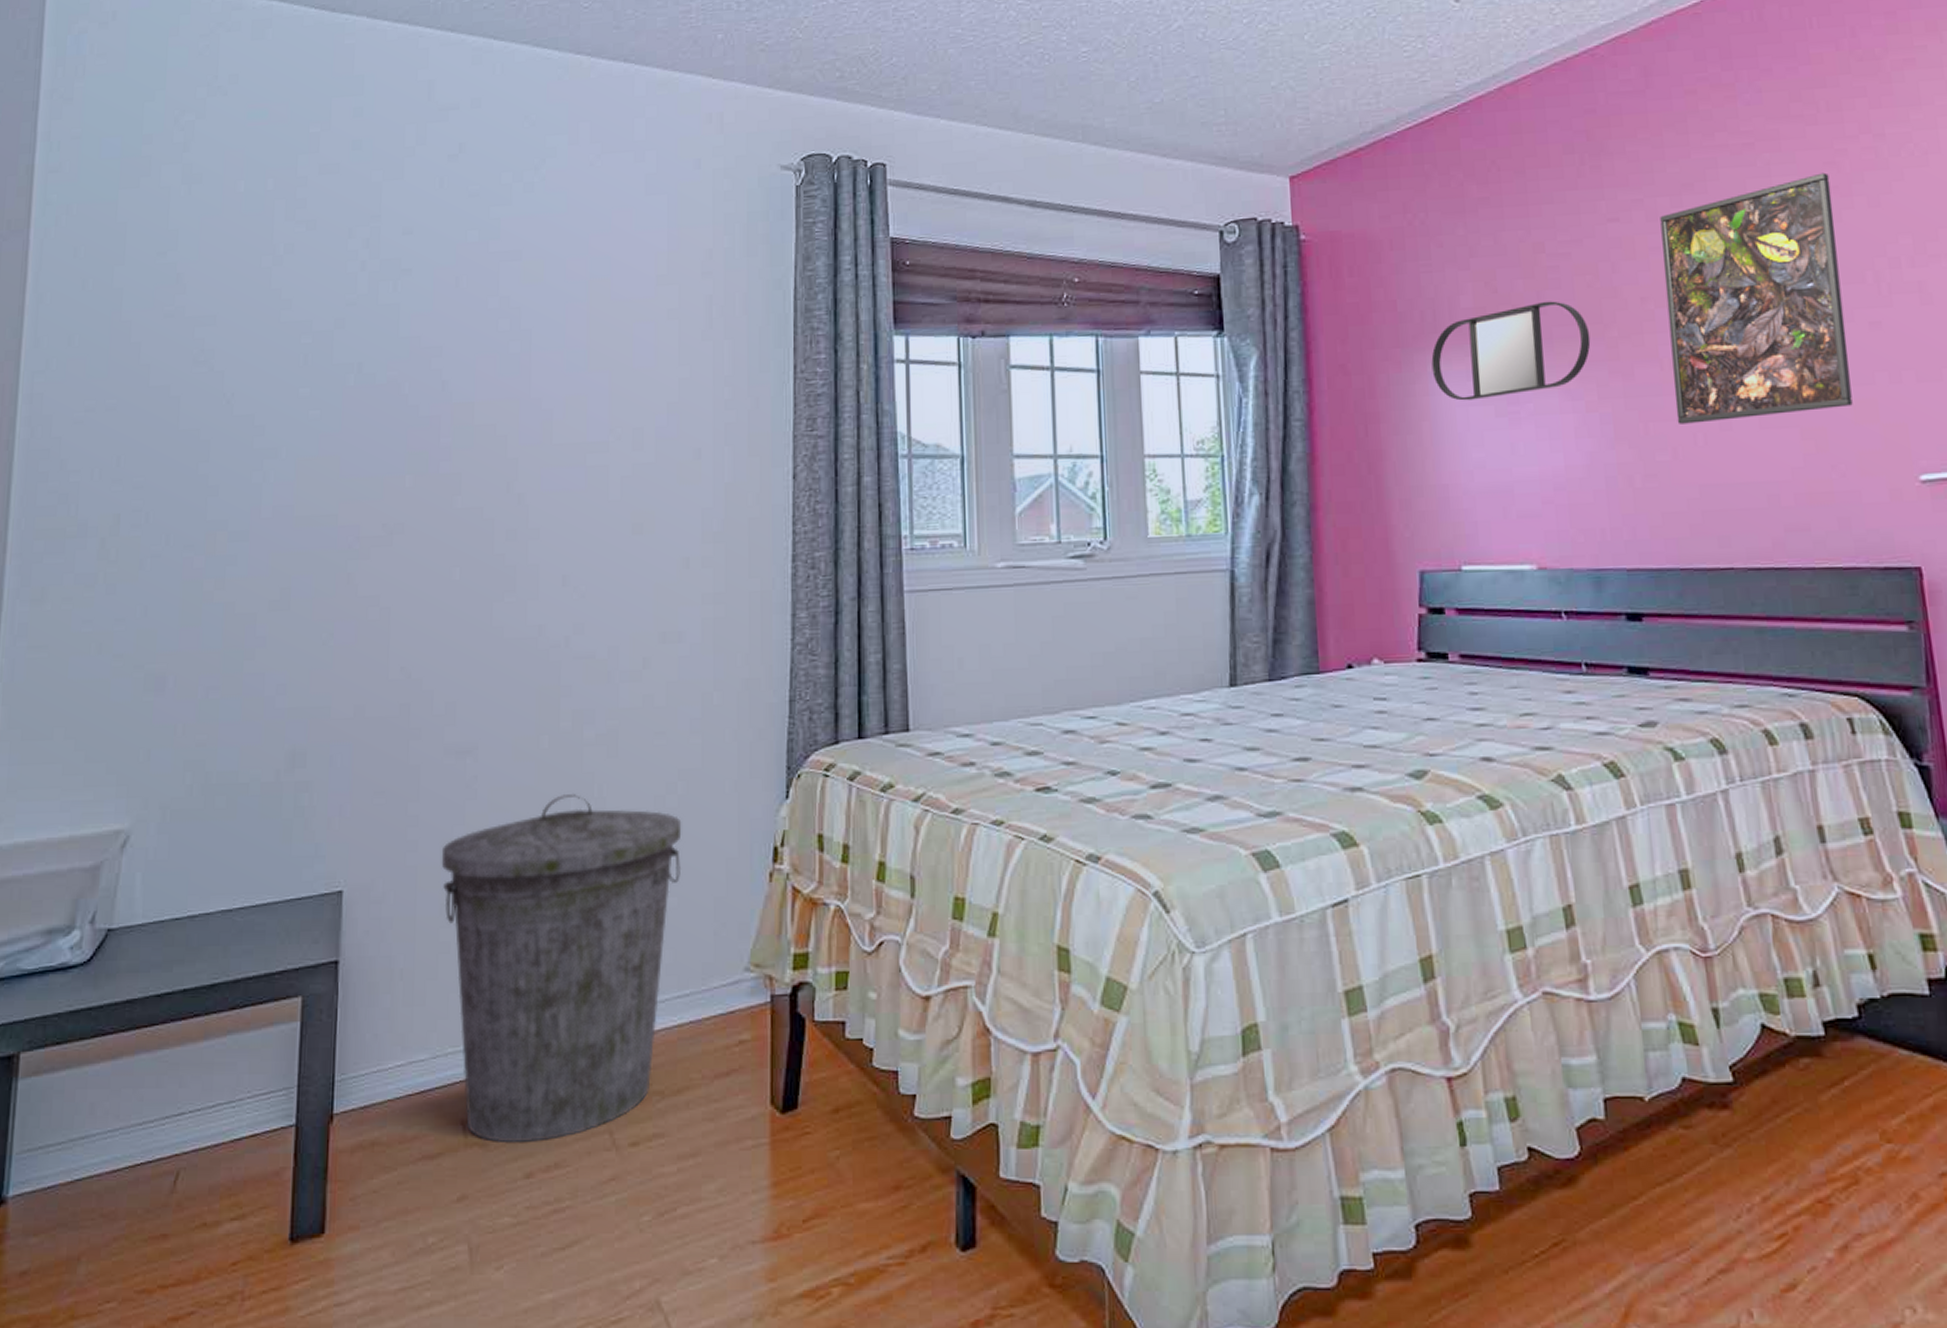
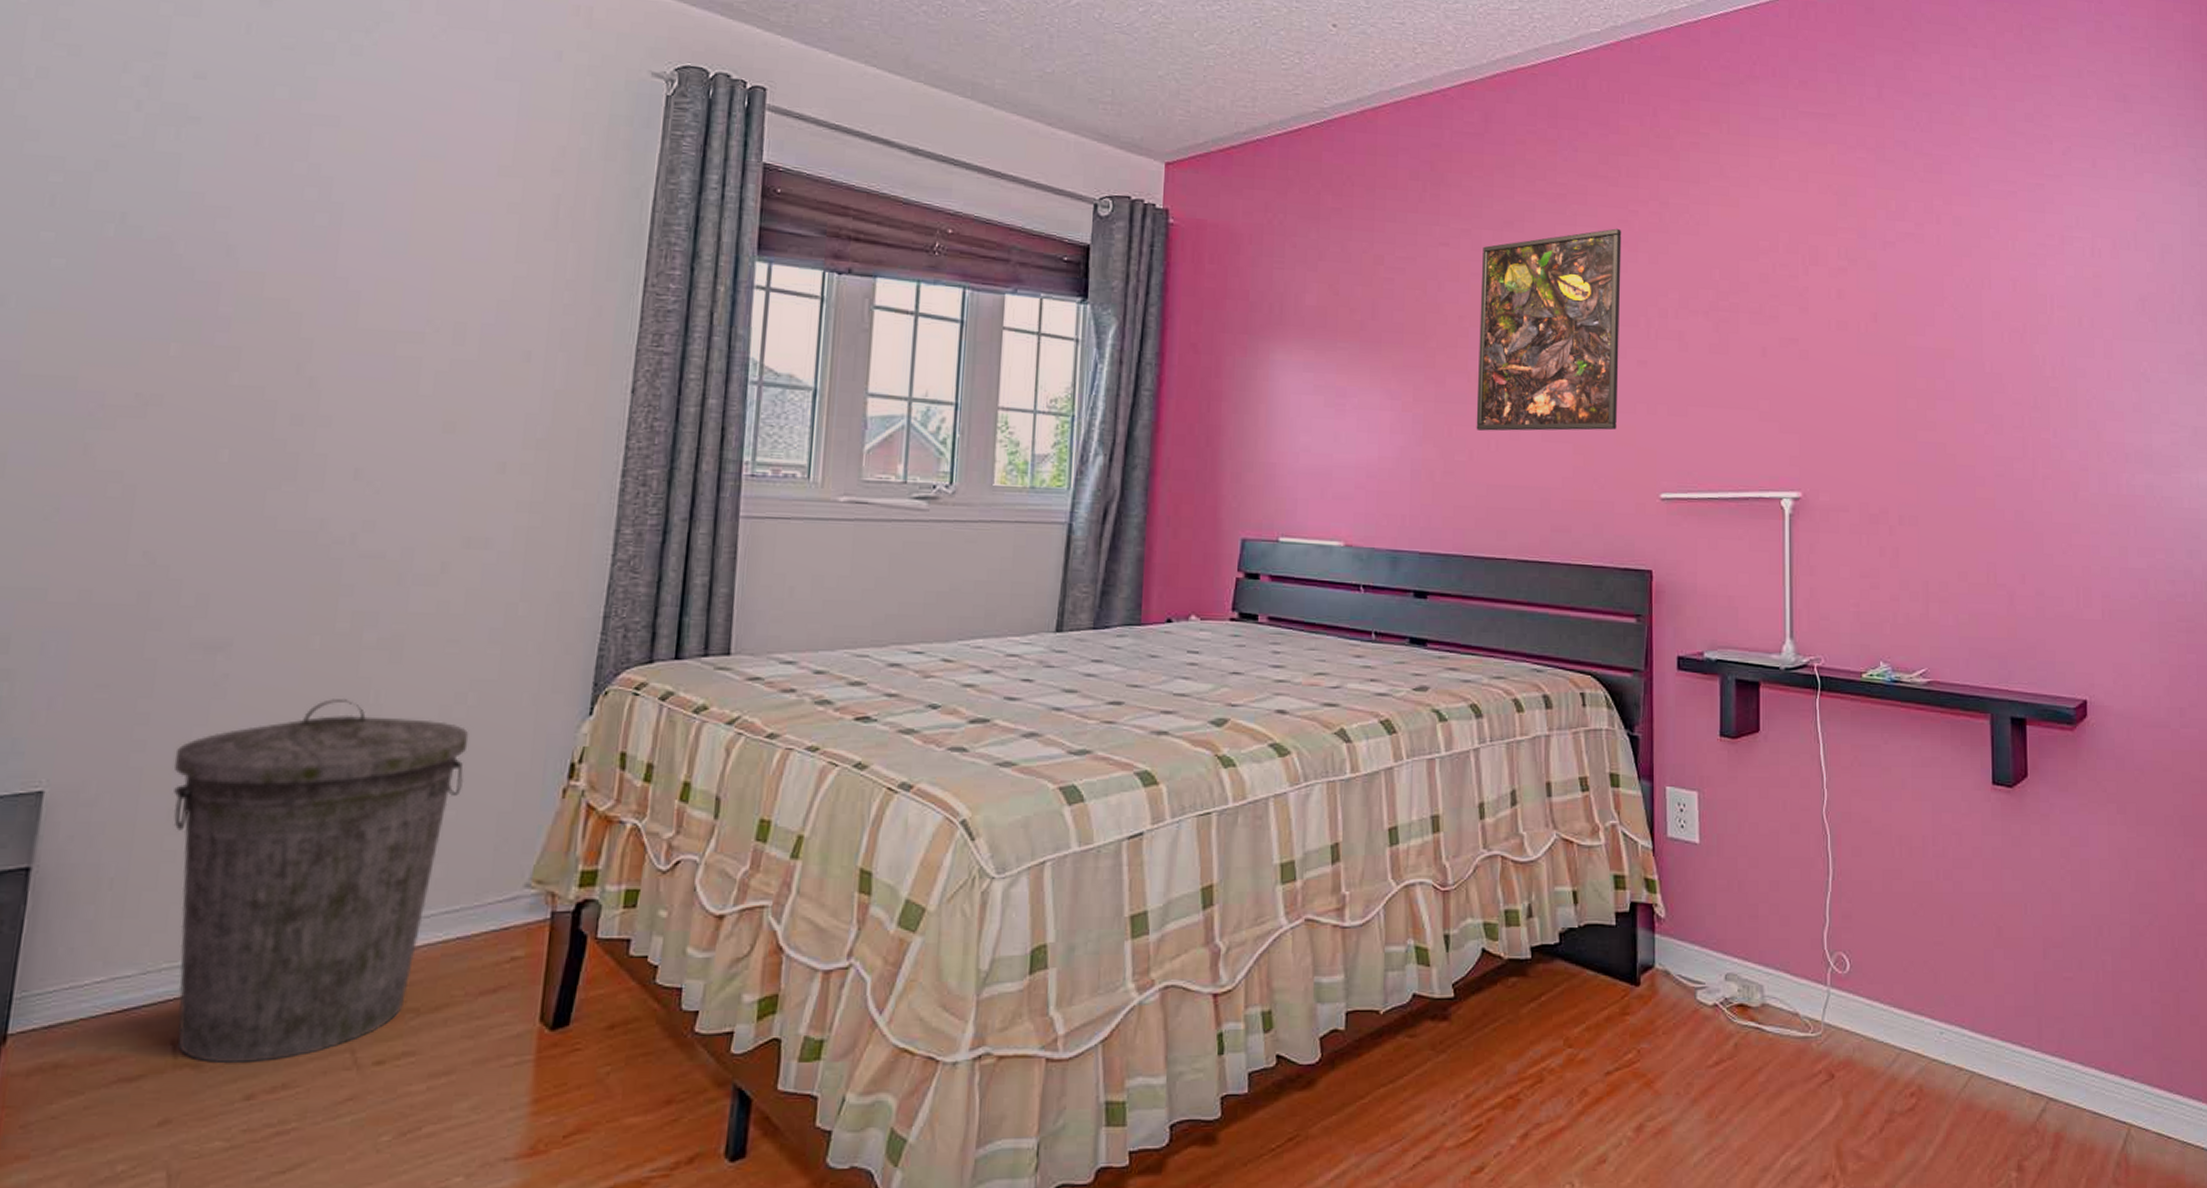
home mirror: present [1431,301,1591,401] -> none [1273,308,1413,390]

